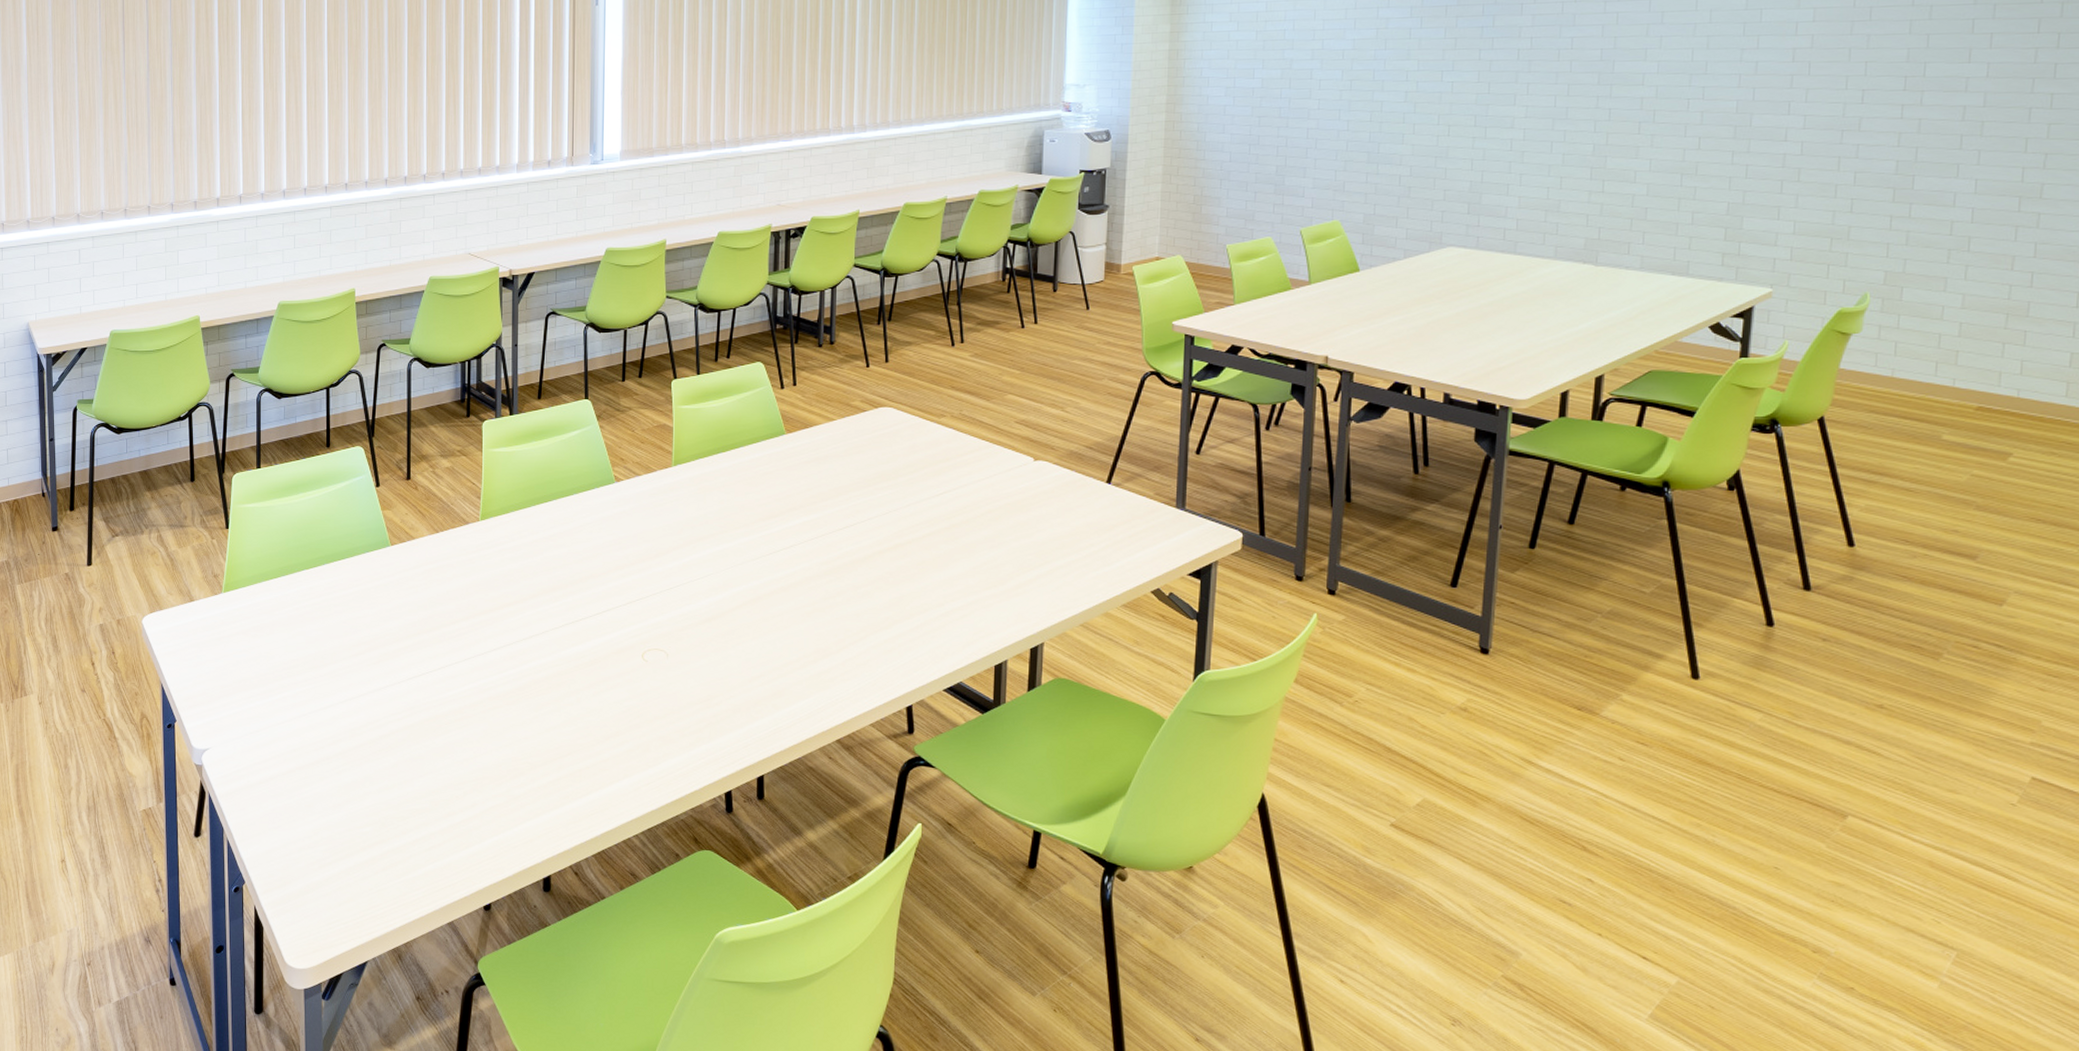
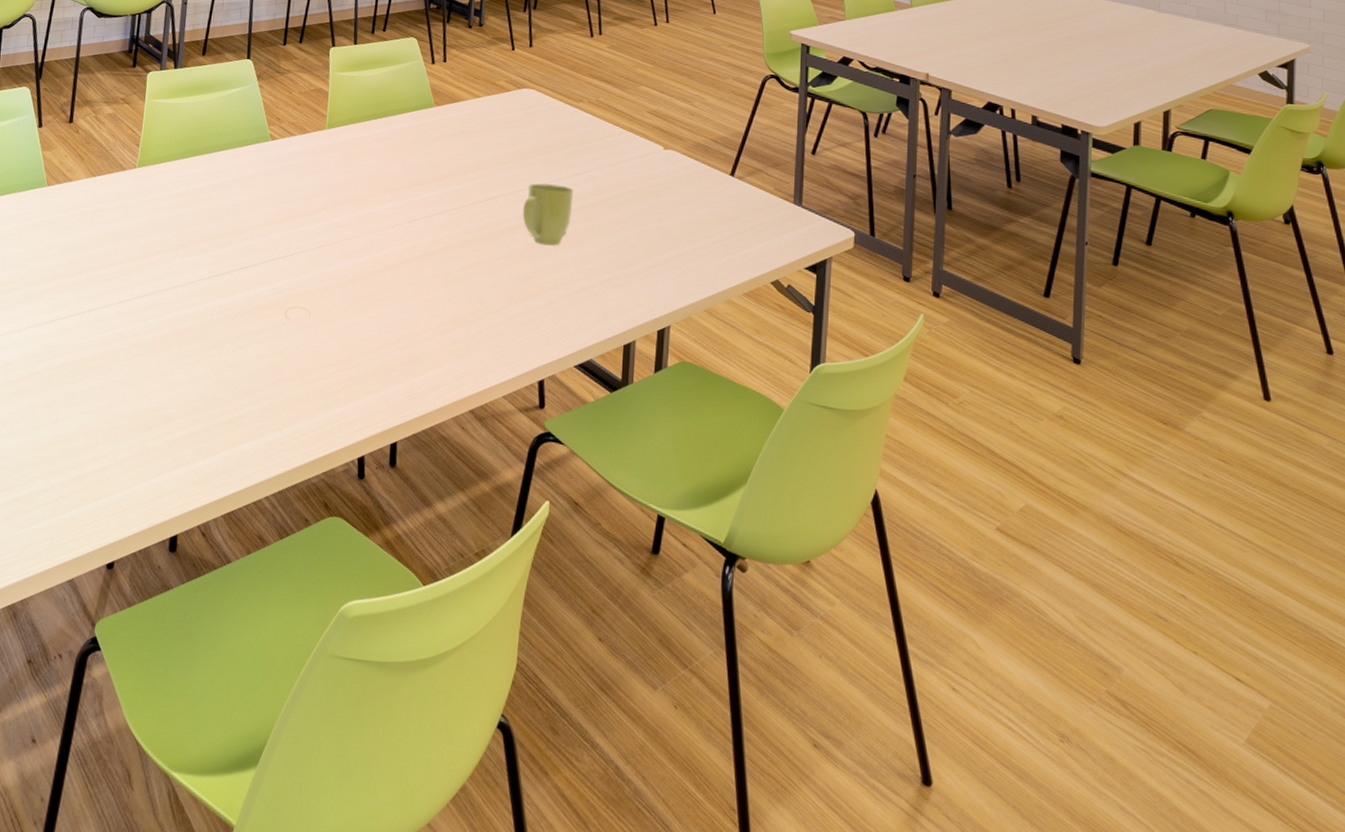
mug: none [884,505,938,570] -> present [522,183,574,246]

